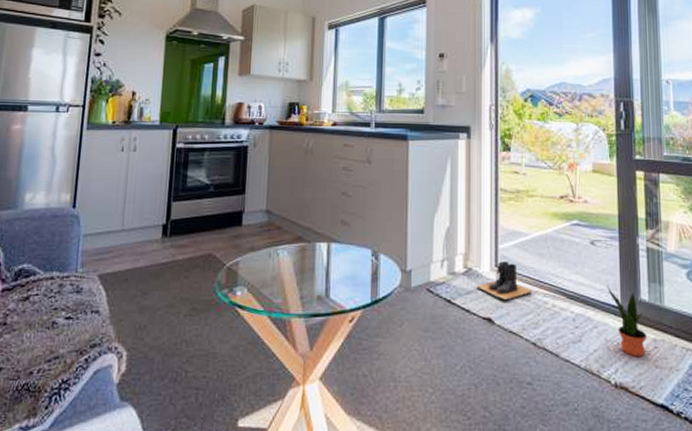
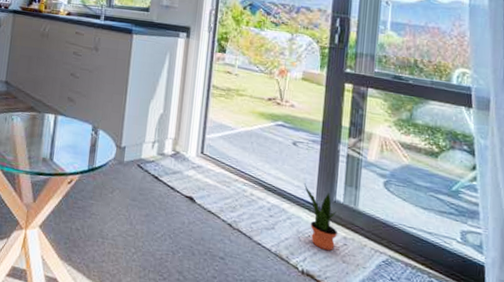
boots: present [476,261,533,301] -> none [182,149,234,184]

